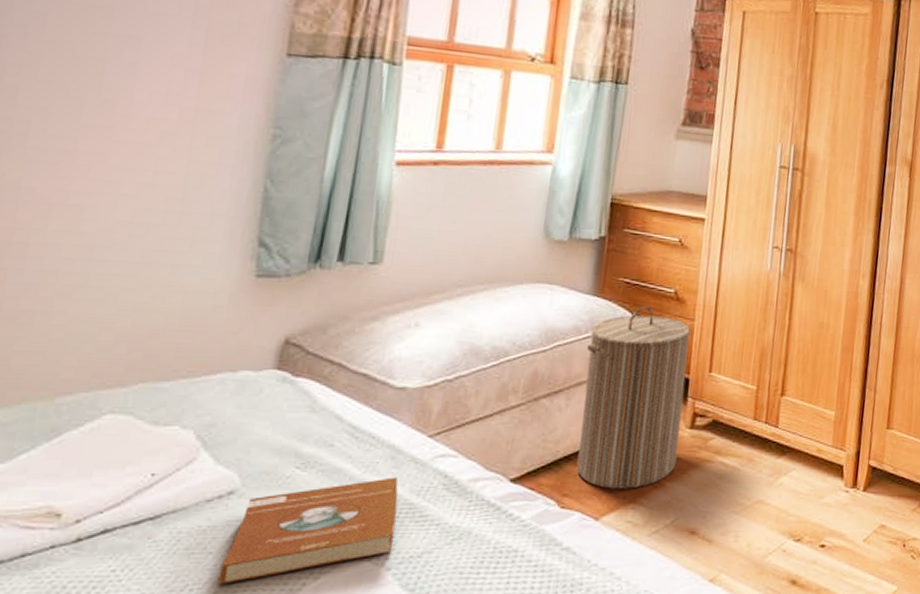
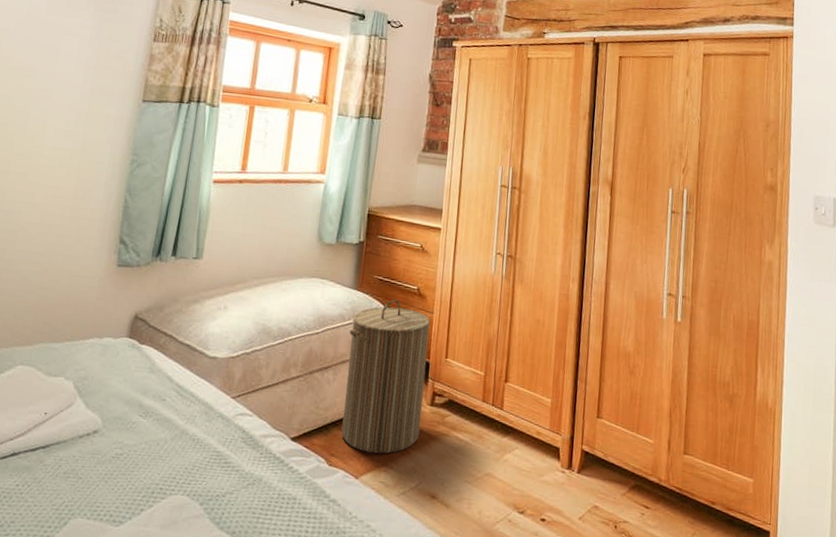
book: present [217,477,398,586] -> none [84,429,210,505]

